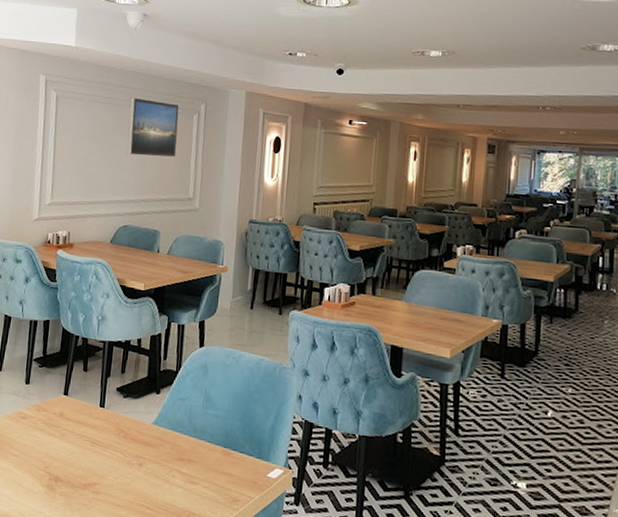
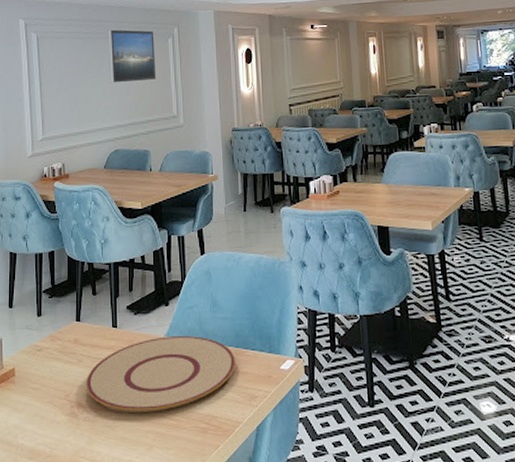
plate: none [66,424,222,499] -> present [85,336,236,414]

